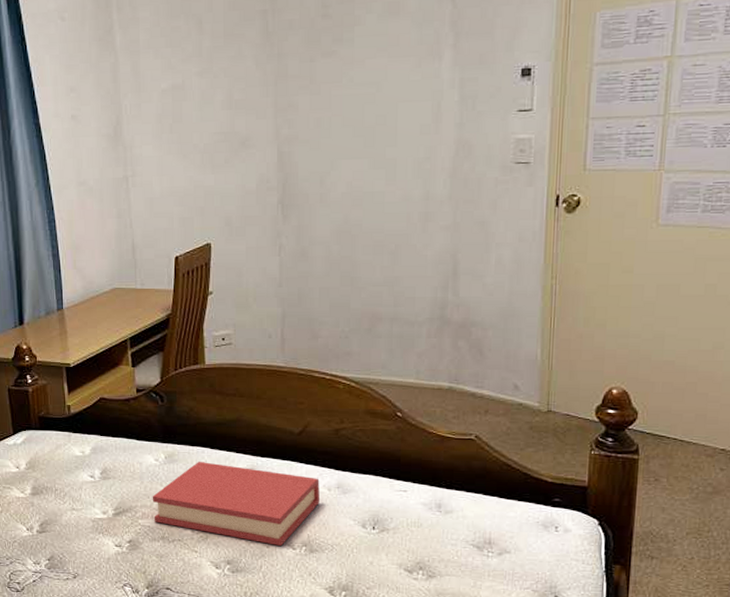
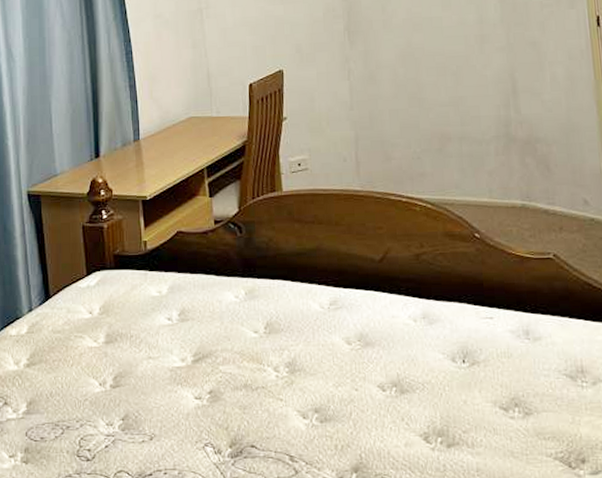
hardback book: present [152,462,320,546] -> none [233,296,406,388]

